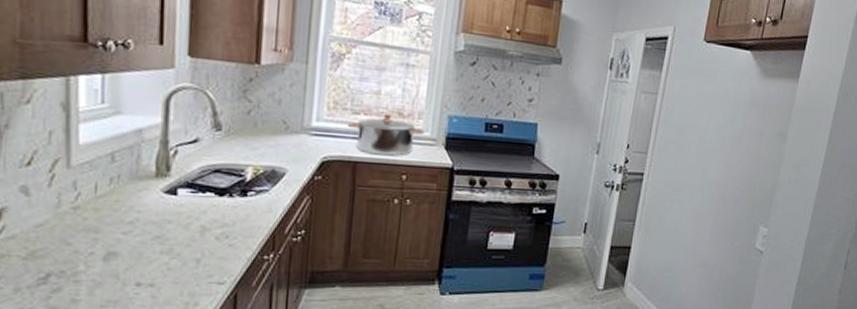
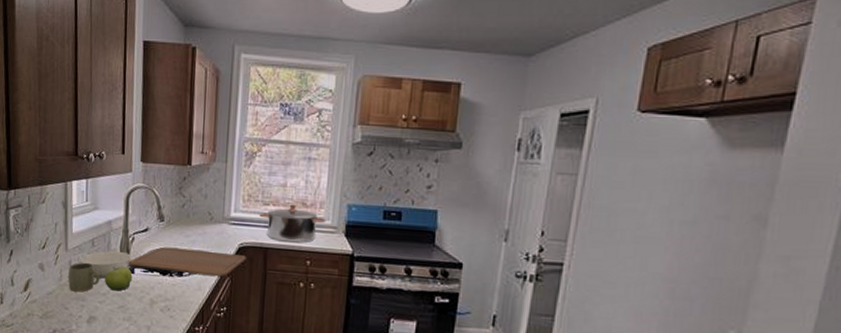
mug: none [70,182,124,222] -> present [67,262,100,292]
bowl: none [89,167,173,203] -> present [79,251,131,279]
fruit: none [132,186,175,218] -> present [105,266,133,291]
chopping board: none [168,161,331,196] -> present [128,246,246,277]

